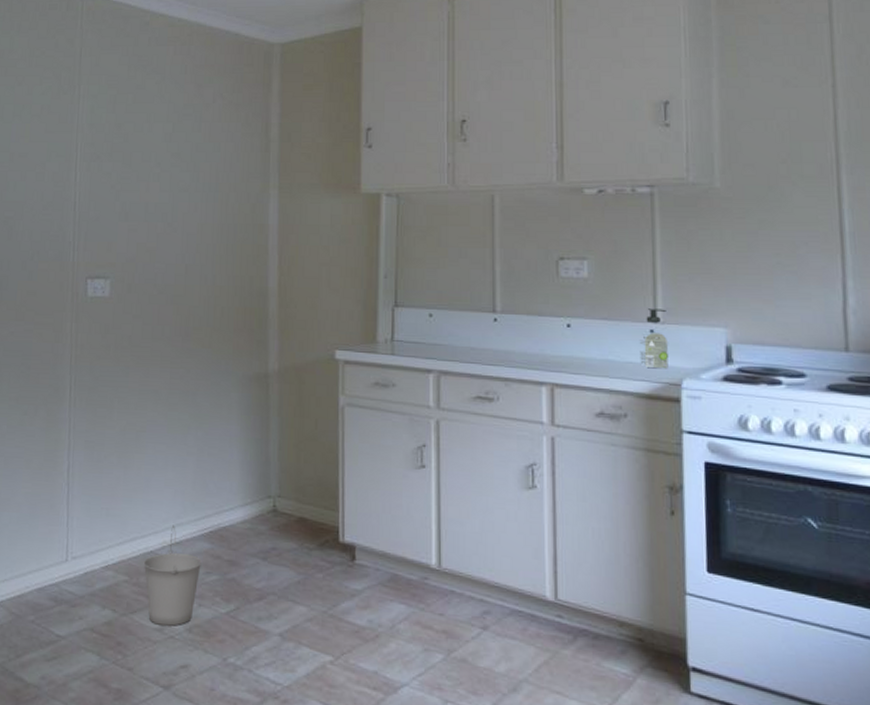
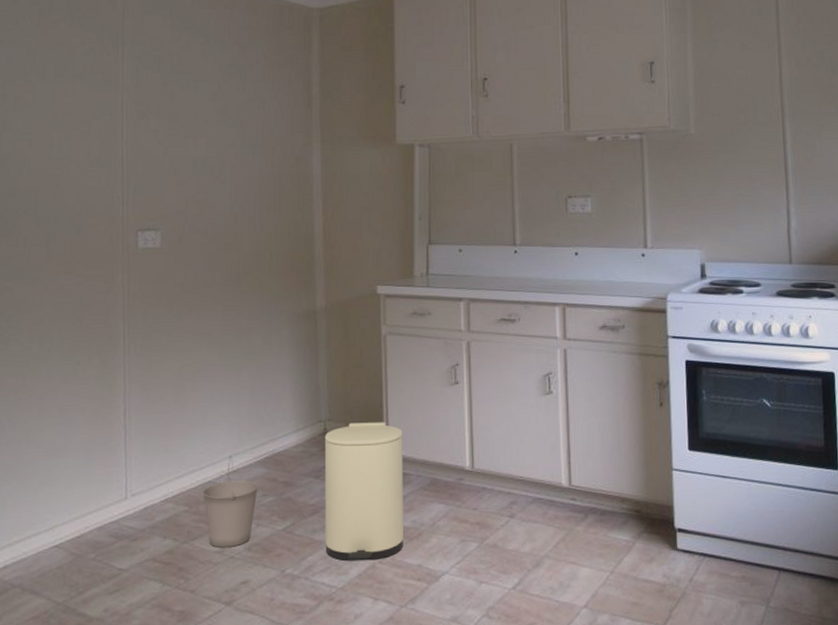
pedal bin: none [271,502,360,660] -> present [324,422,404,562]
soap dispenser: present [639,308,669,369] -> none [633,236,657,286]

